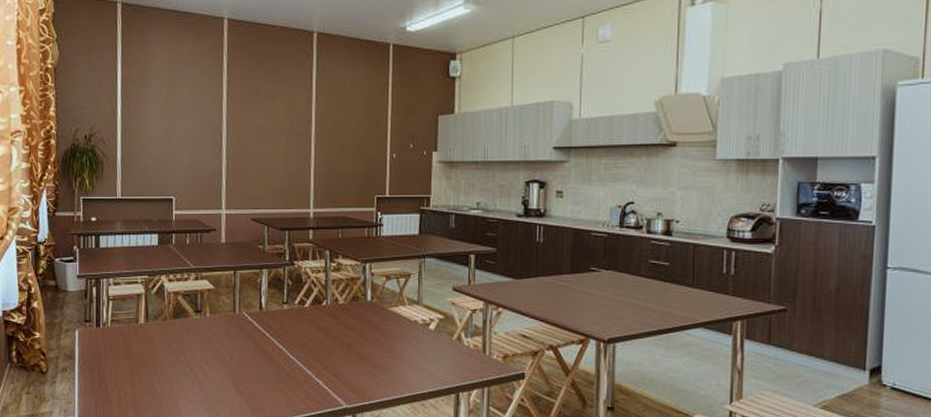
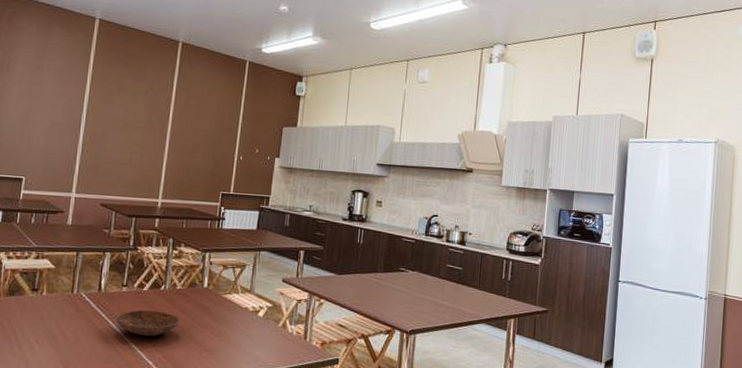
bowl: none [281,328,346,354] -> present [116,310,180,336]

